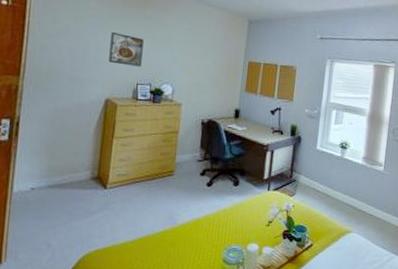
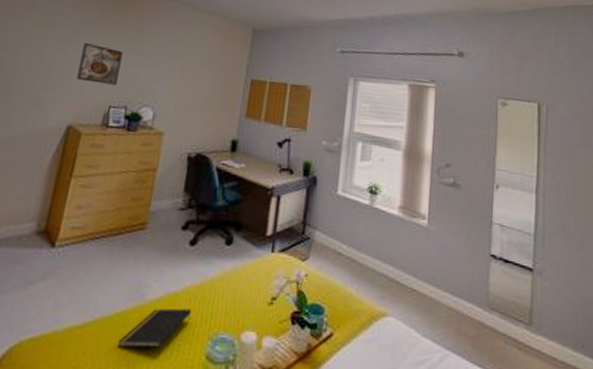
notepad: none [159,229,212,255] -> present [117,308,193,348]

